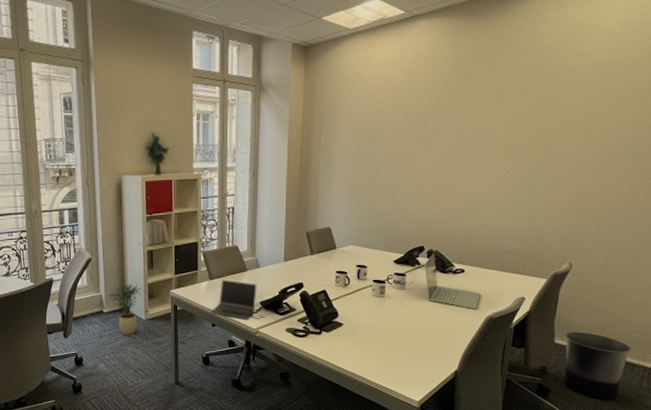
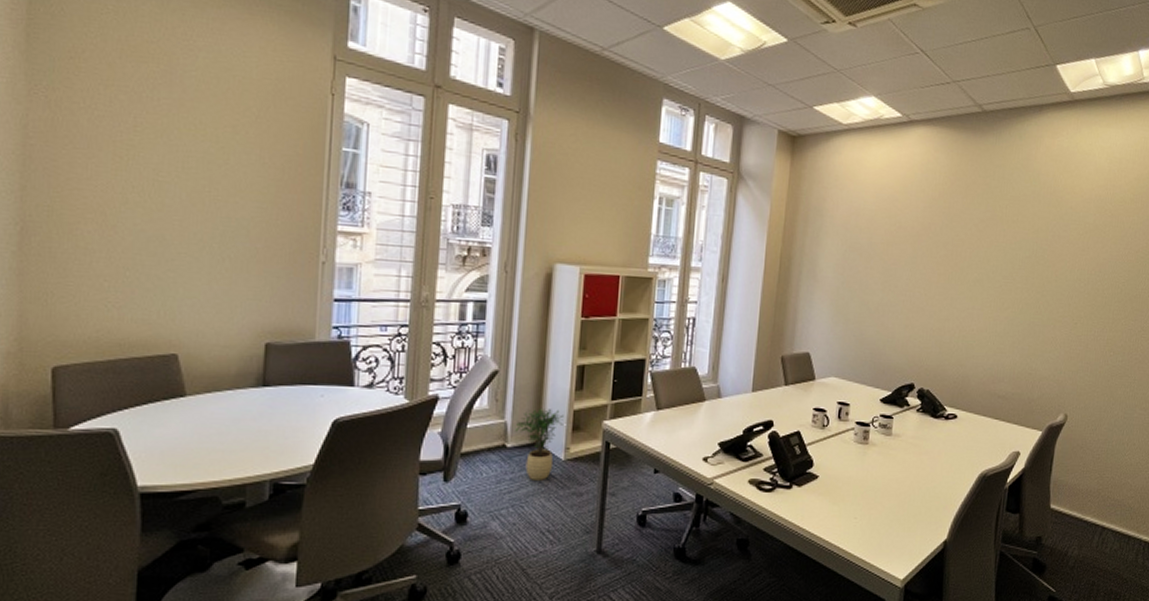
books: present [139,218,169,246] -> none [567,323,609,360]
decorative plant: present [145,132,170,176] -> none [588,213,621,270]
laptop computer: present [211,279,257,319] -> none [654,410,717,465]
laptop: present [424,254,480,310] -> none [914,394,974,465]
waste bin: present [563,331,631,400] -> none [1059,495,1126,579]

